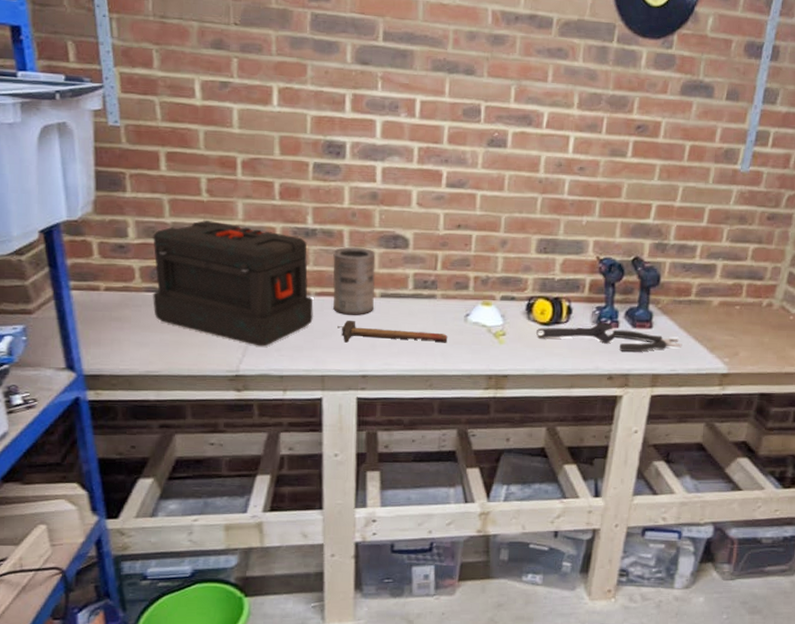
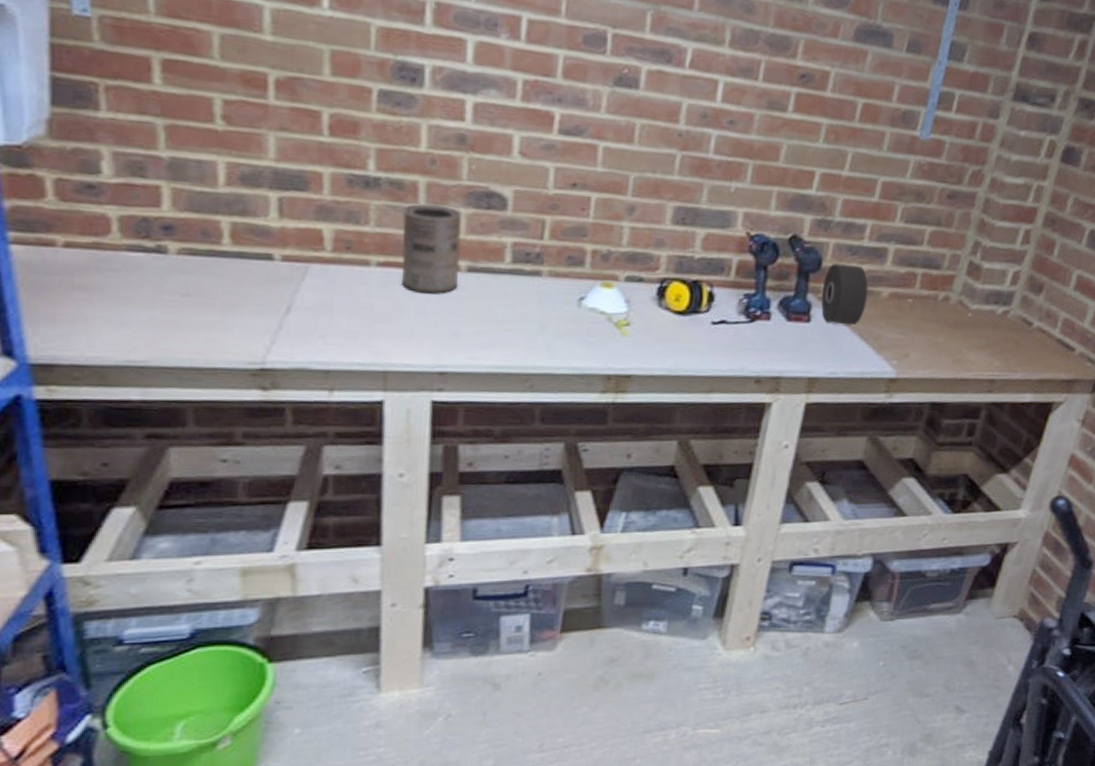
toolbox: present [153,220,313,347] -> none [138,157,374,331]
hammer: present [337,320,448,343] -> none [407,299,556,333]
wrench: present [535,321,616,344] -> none [668,311,766,340]
pliers: present [612,329,682,352] -> none [762,322,845,350]
duct tape: none [660,278,701,330] -> present [821,263,869,326]

